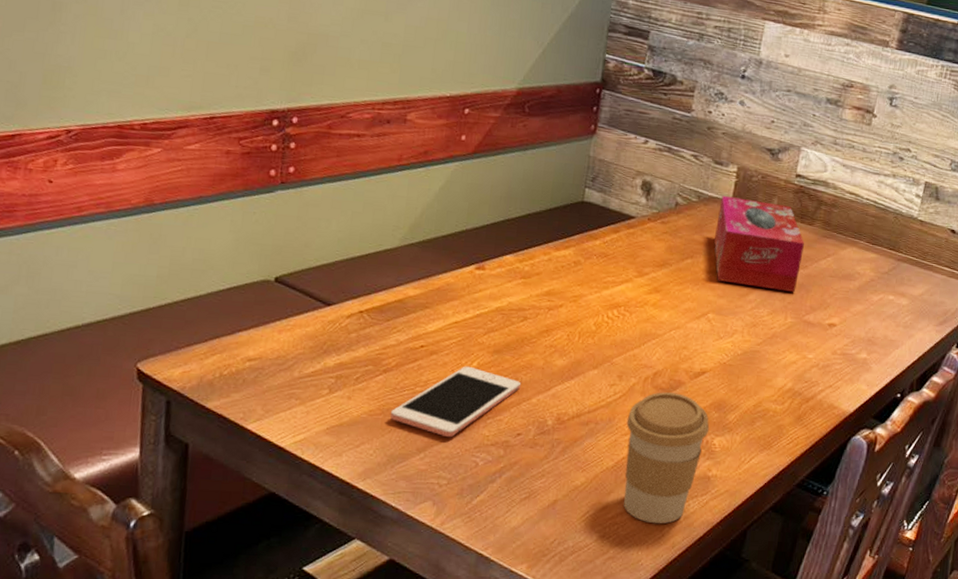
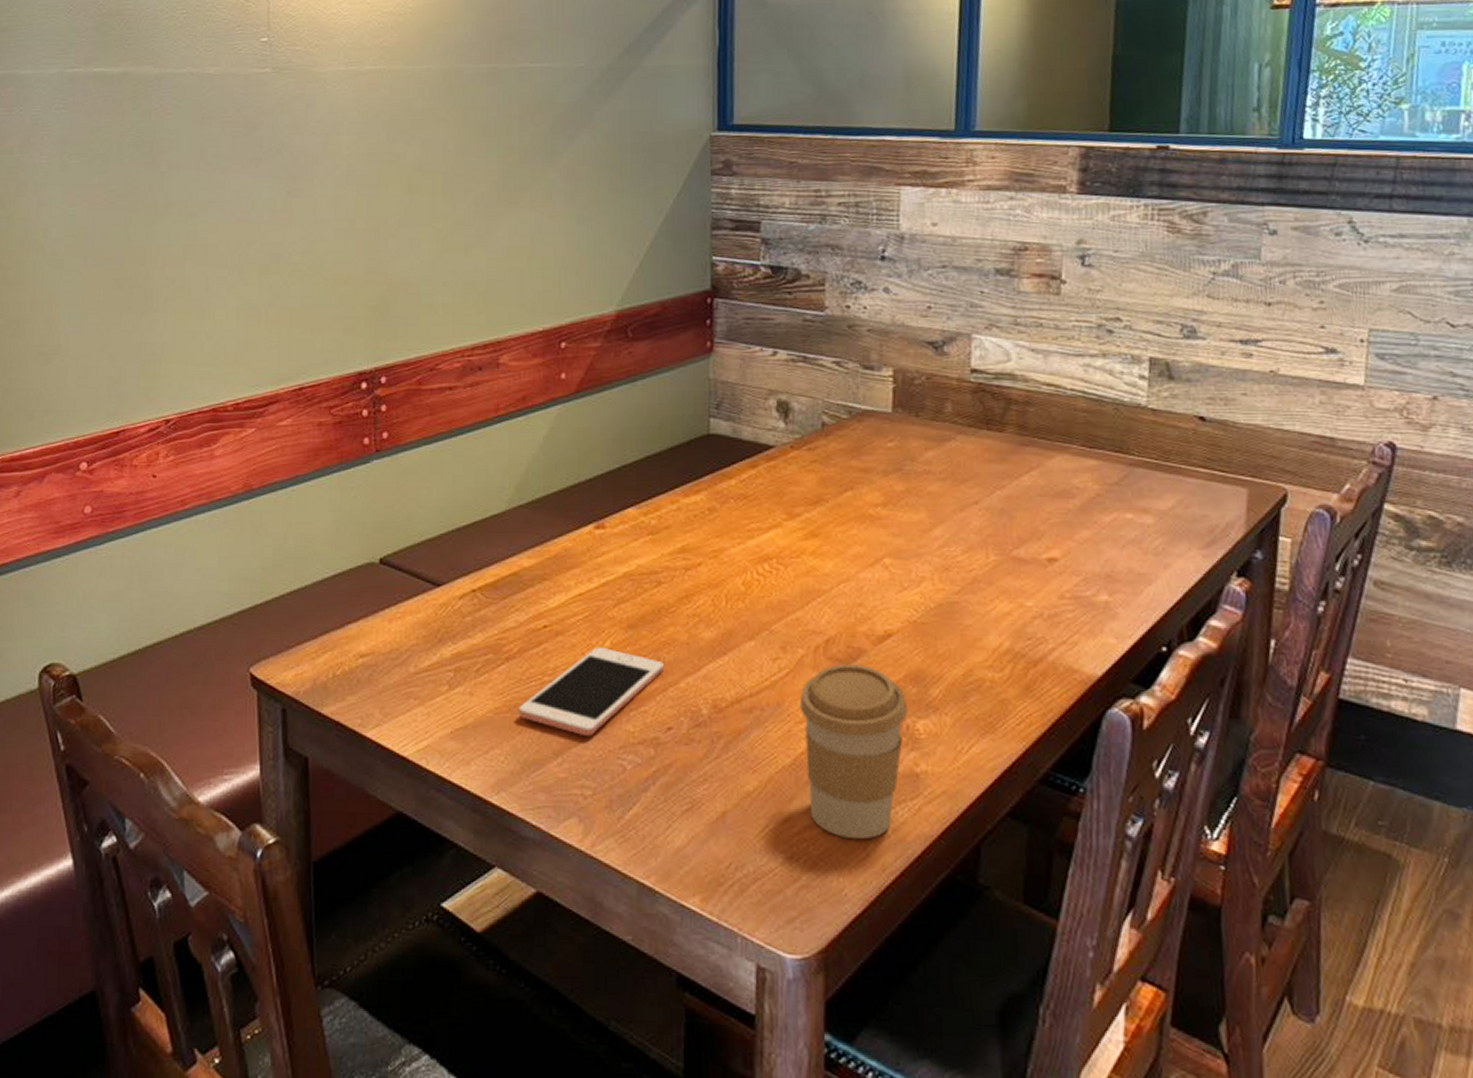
tissue box: present [713,196,804,292] -> none [876,407,997,520]

